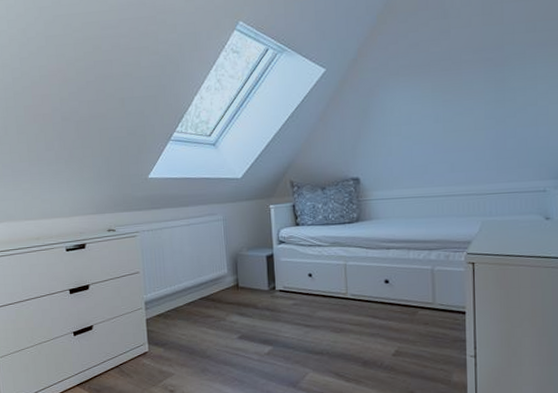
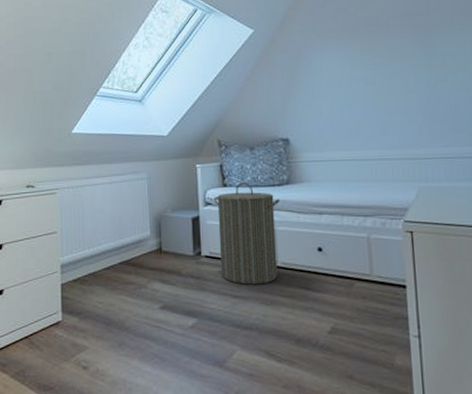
laundry hamper: none [286,221,350,315] -> present [213,182,280,285]

